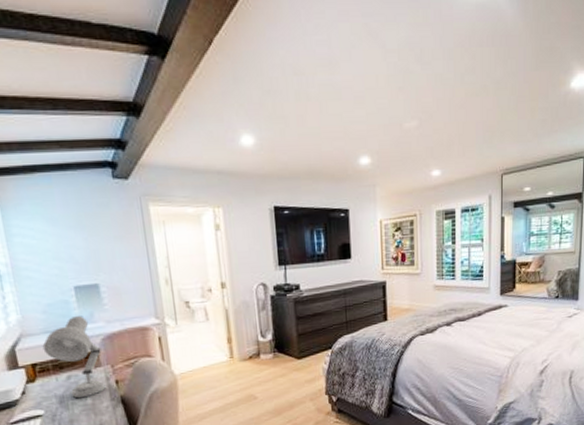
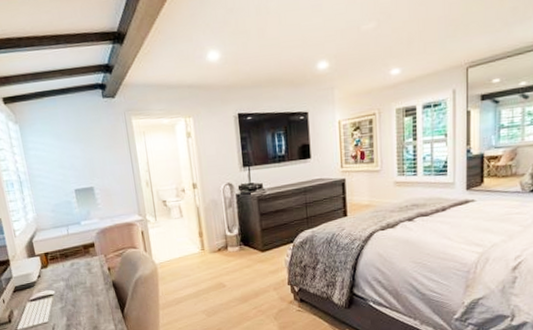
desk lamp: present [42,316,106,399] -> none [52,214,101,282]

